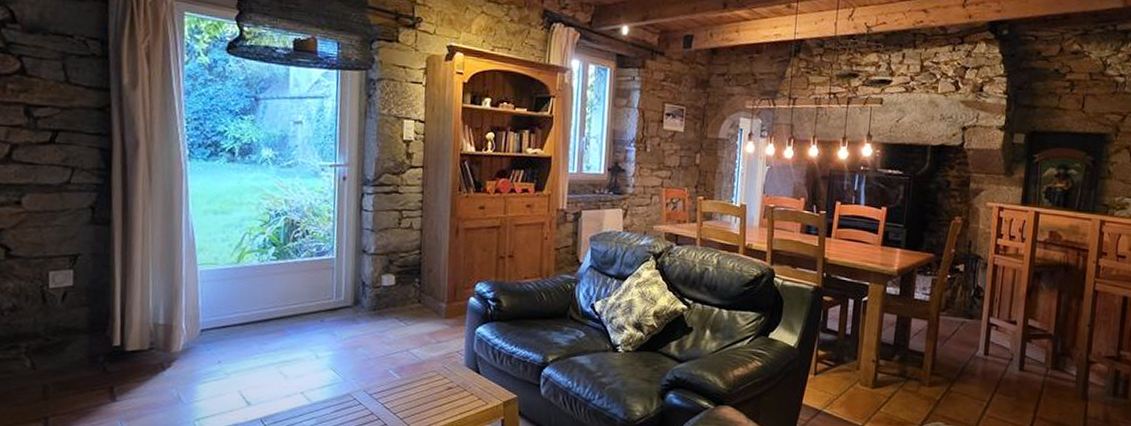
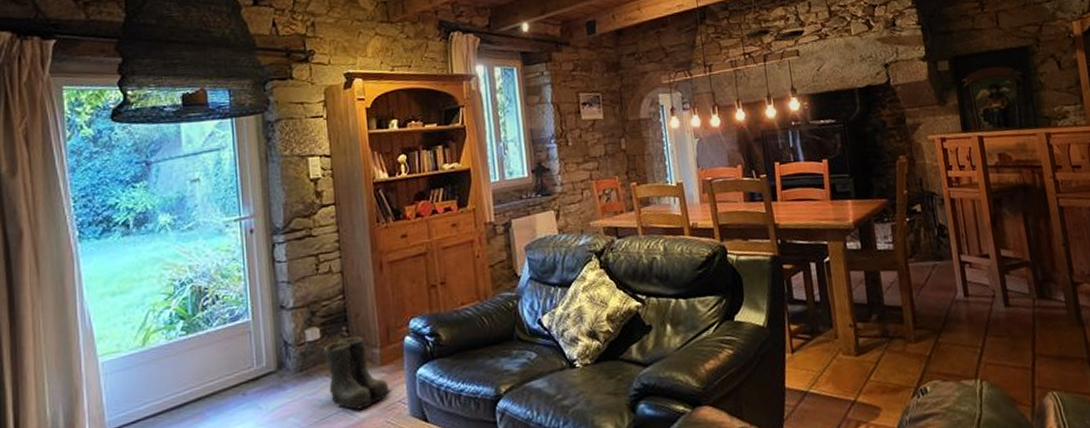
boots: none [396,289,453,352] -> present [323,336,393,410]

